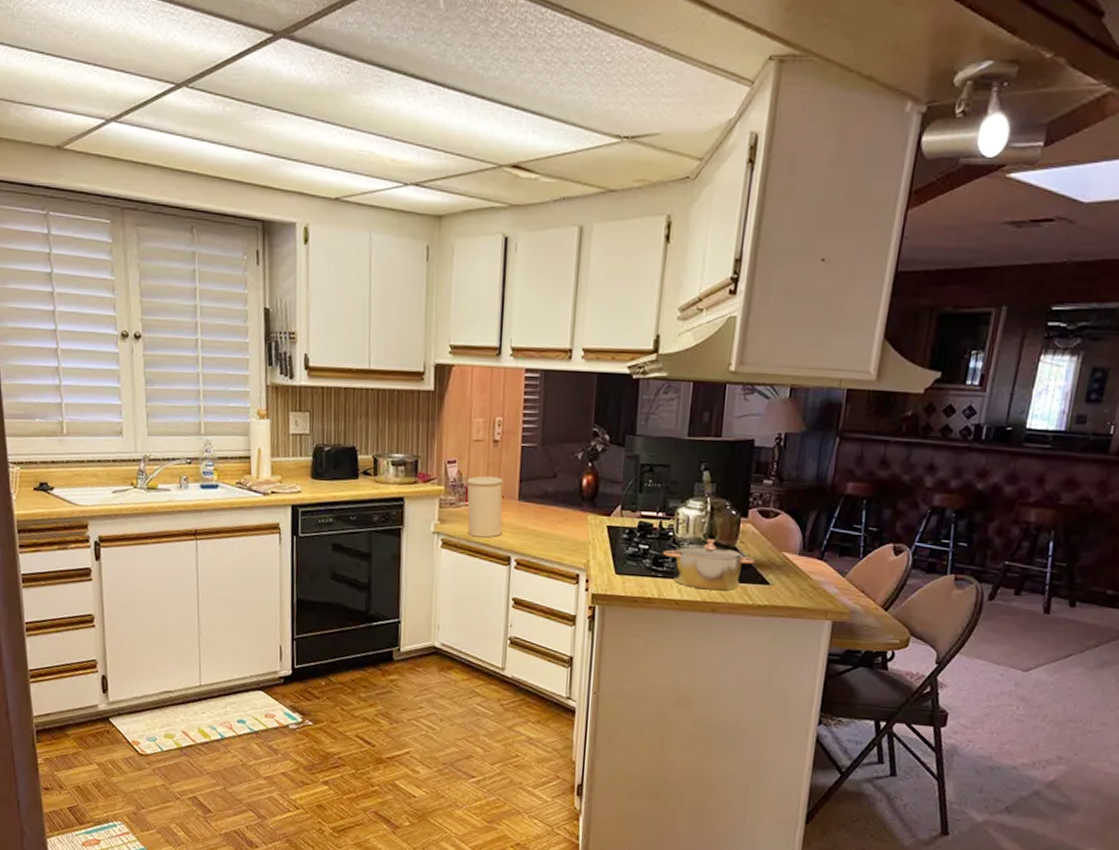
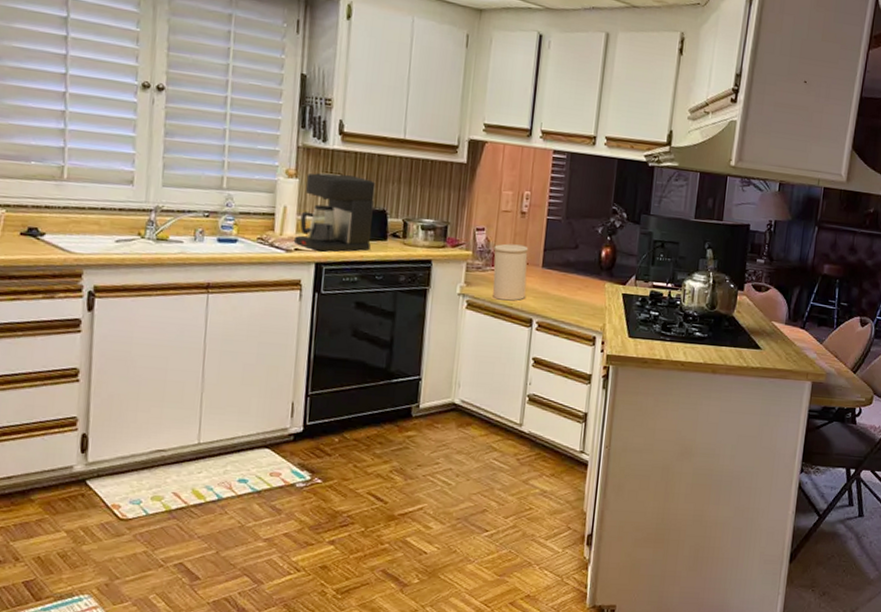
coffee maker: none [271,411,344,494] -> present [294,173,376,252]
cooking pot: present [662,538,755,591] -> none [670,307,749,354]

